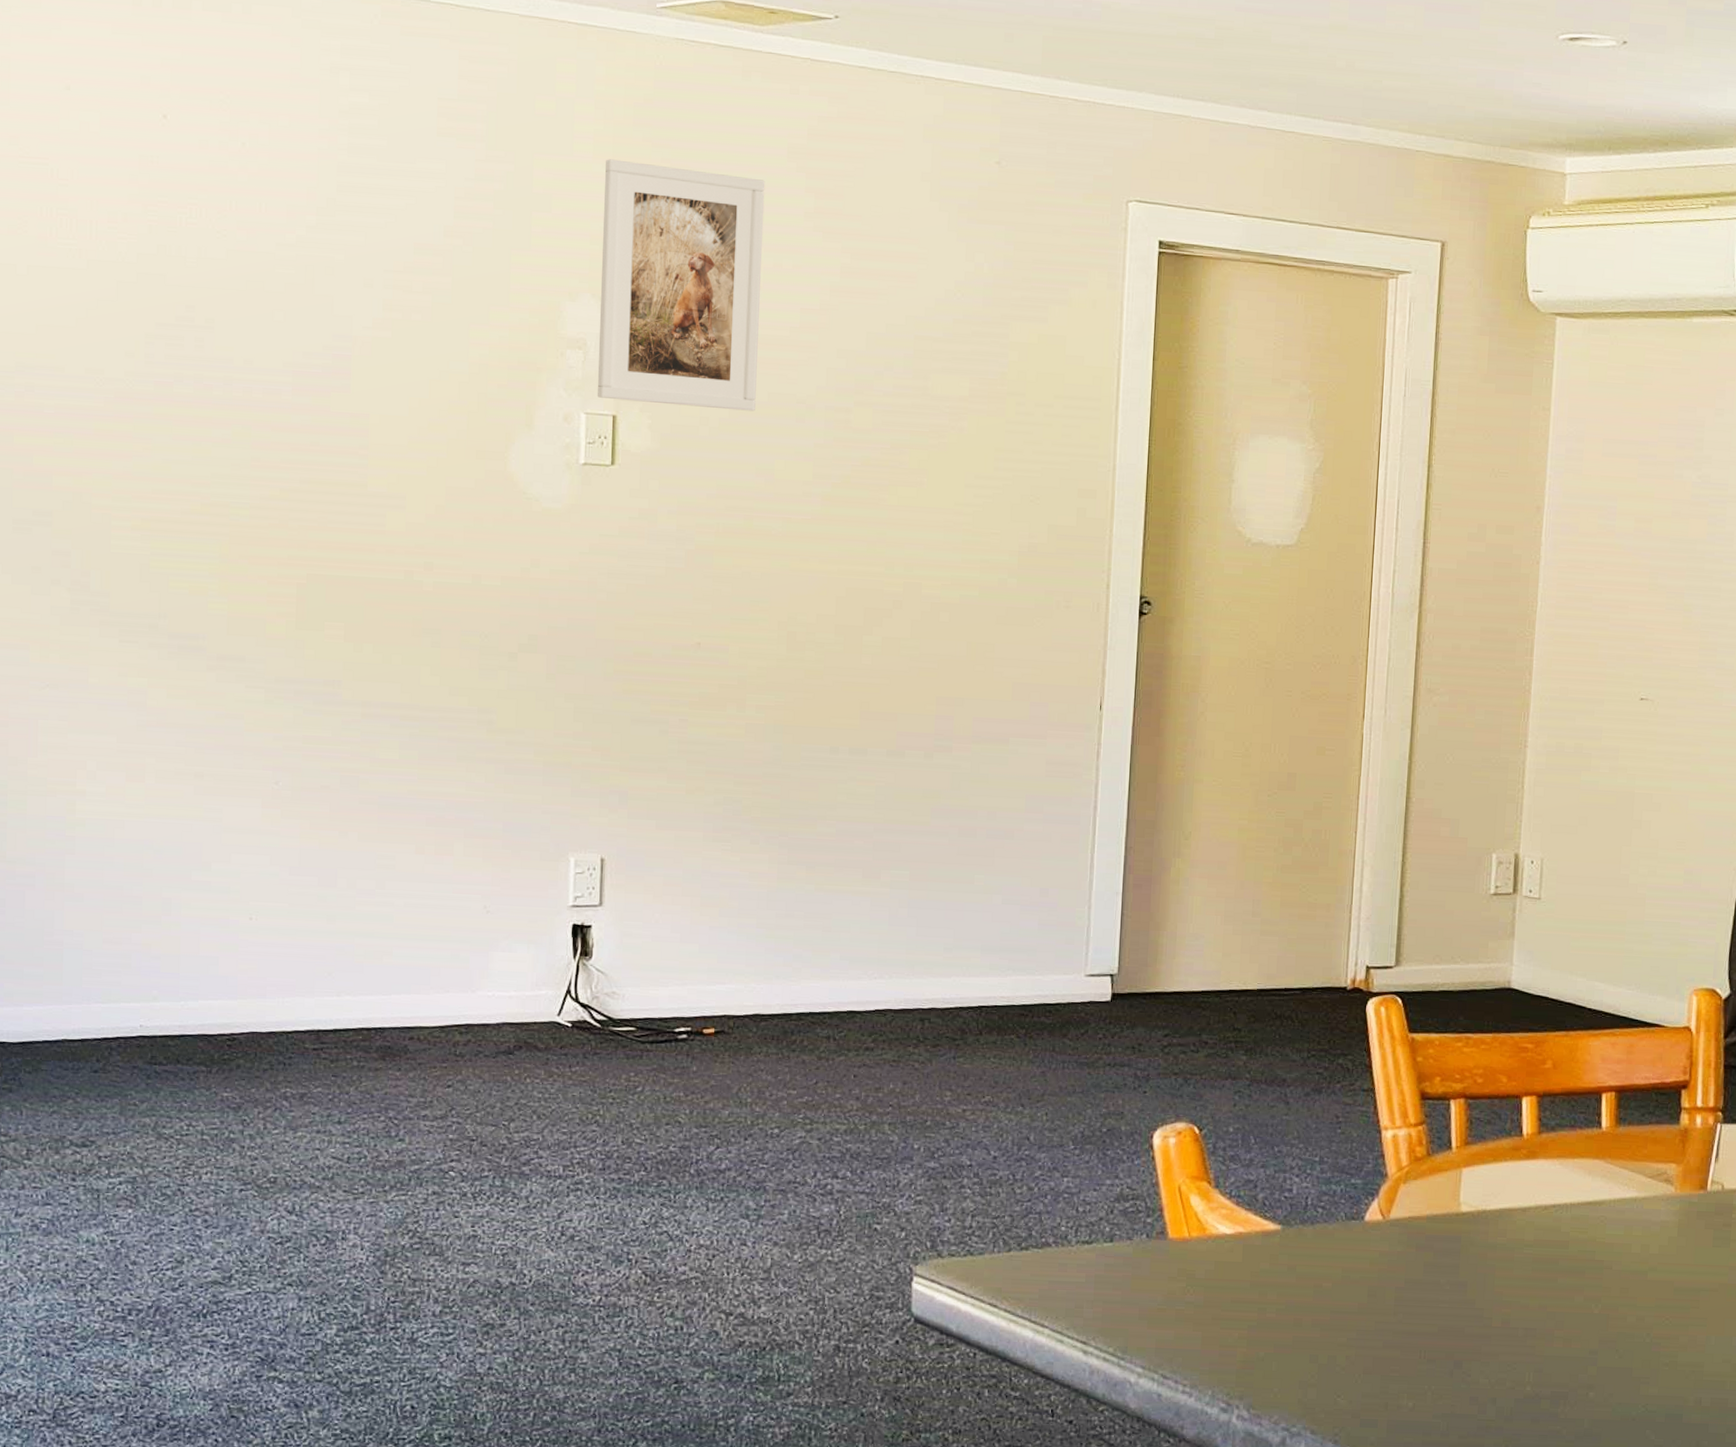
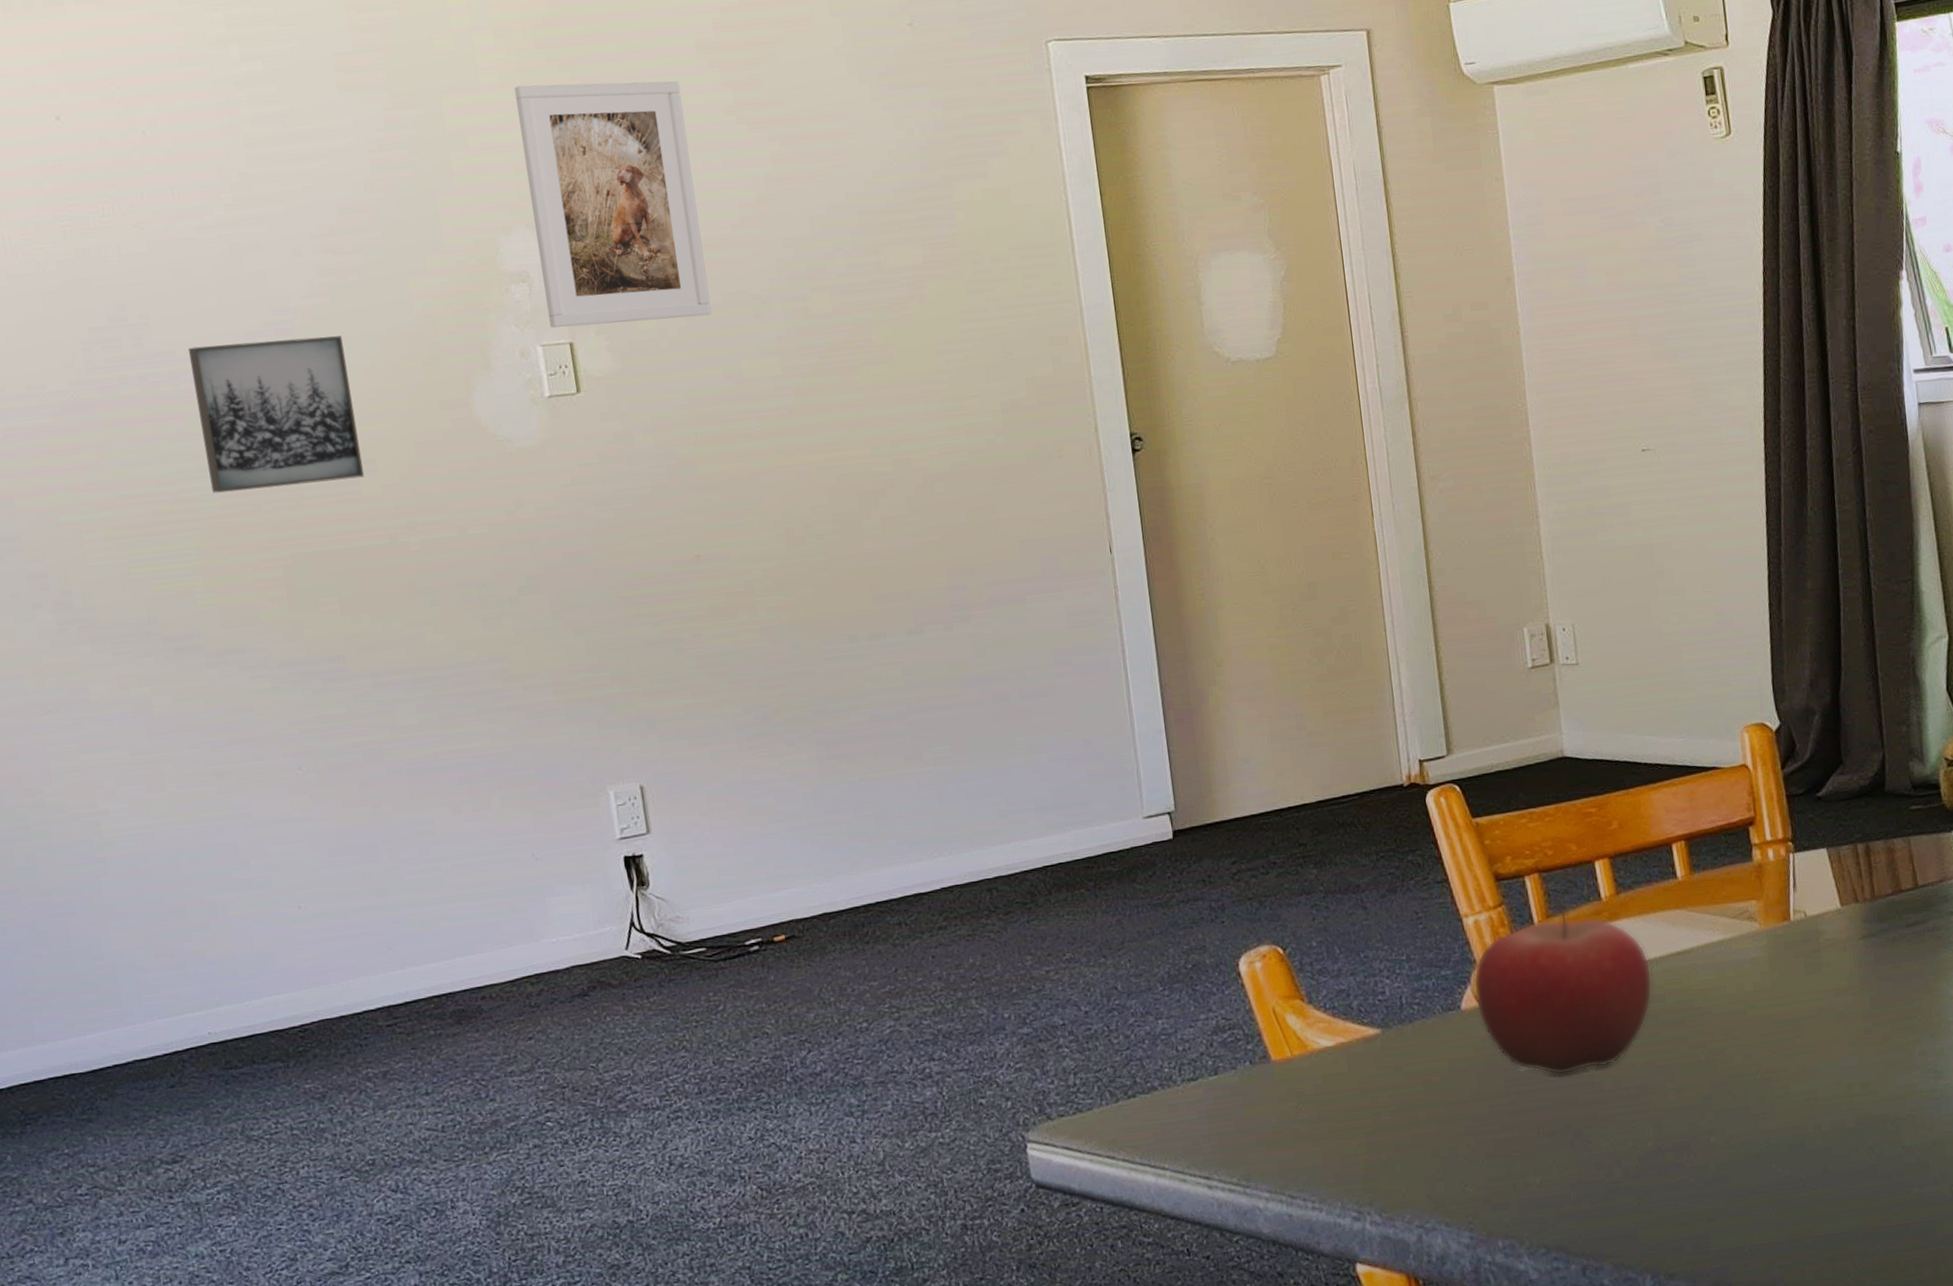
wall art: none [243,358,395,511] -> present [189,336,364,493]
fruit: none [1380,1126,1560,1304] -> present [1473,897,1653,1076]

